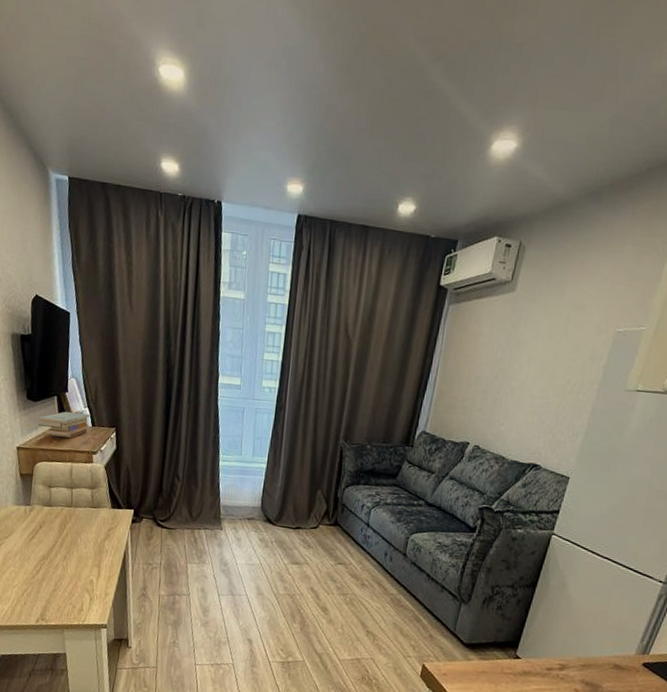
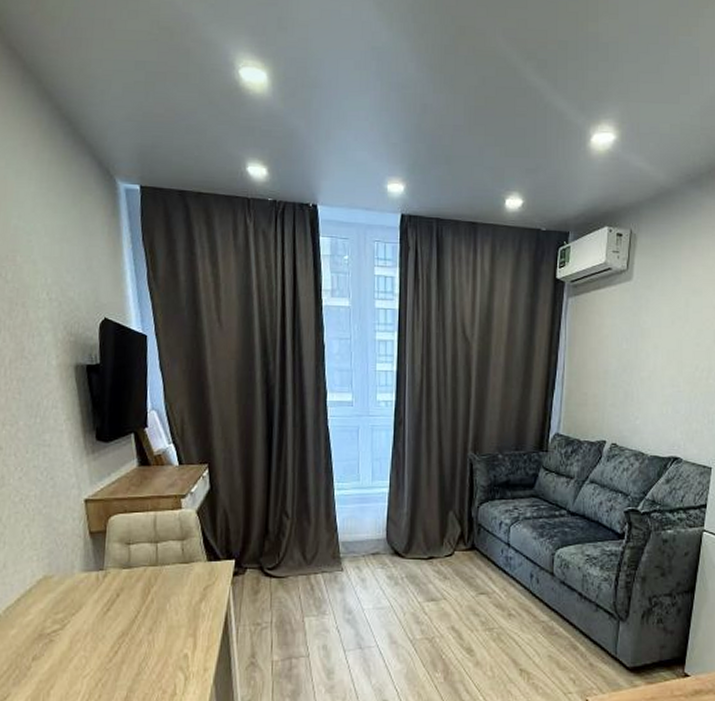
books: present [38,411,91,439] -> none [111,450,177,483]

